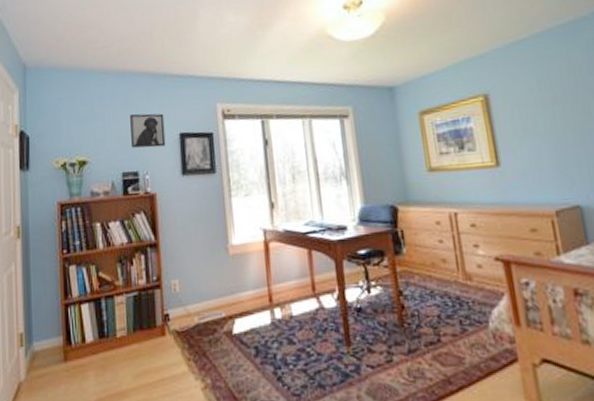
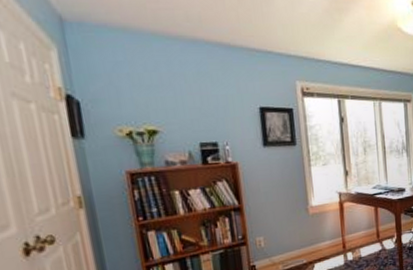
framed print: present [130,113,166,148] -> none [204,85,246,120]

